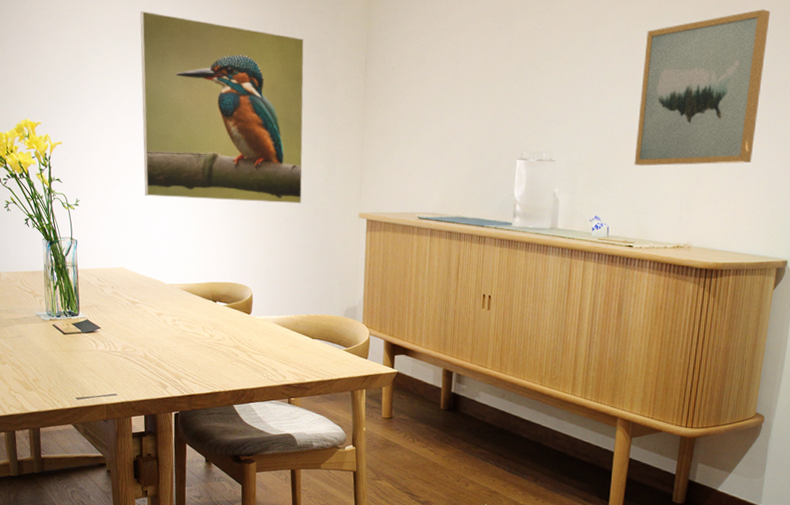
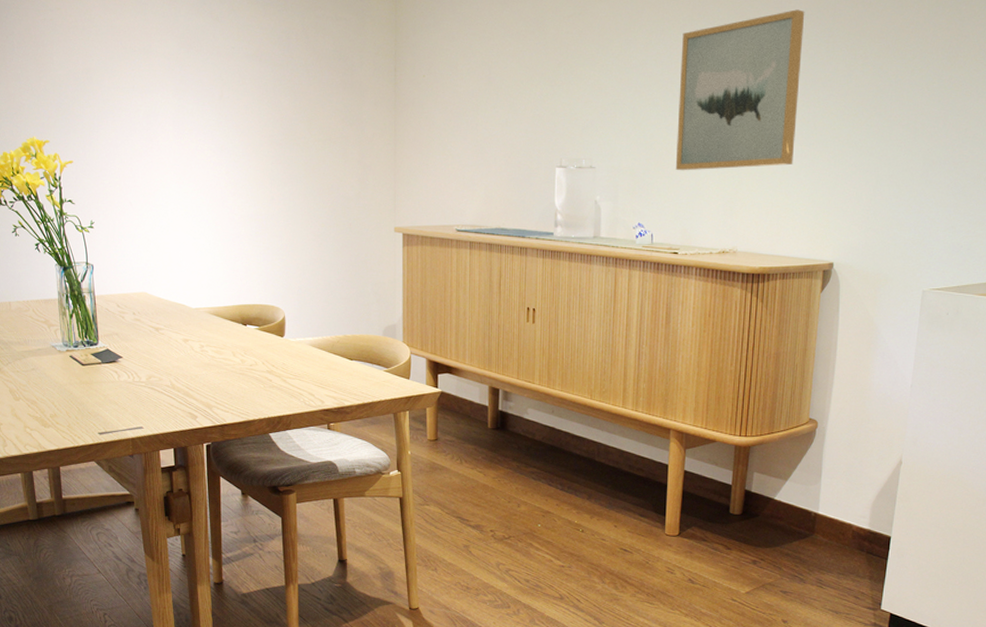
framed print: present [140,10,304,203] -> none [153,20,334,219]

